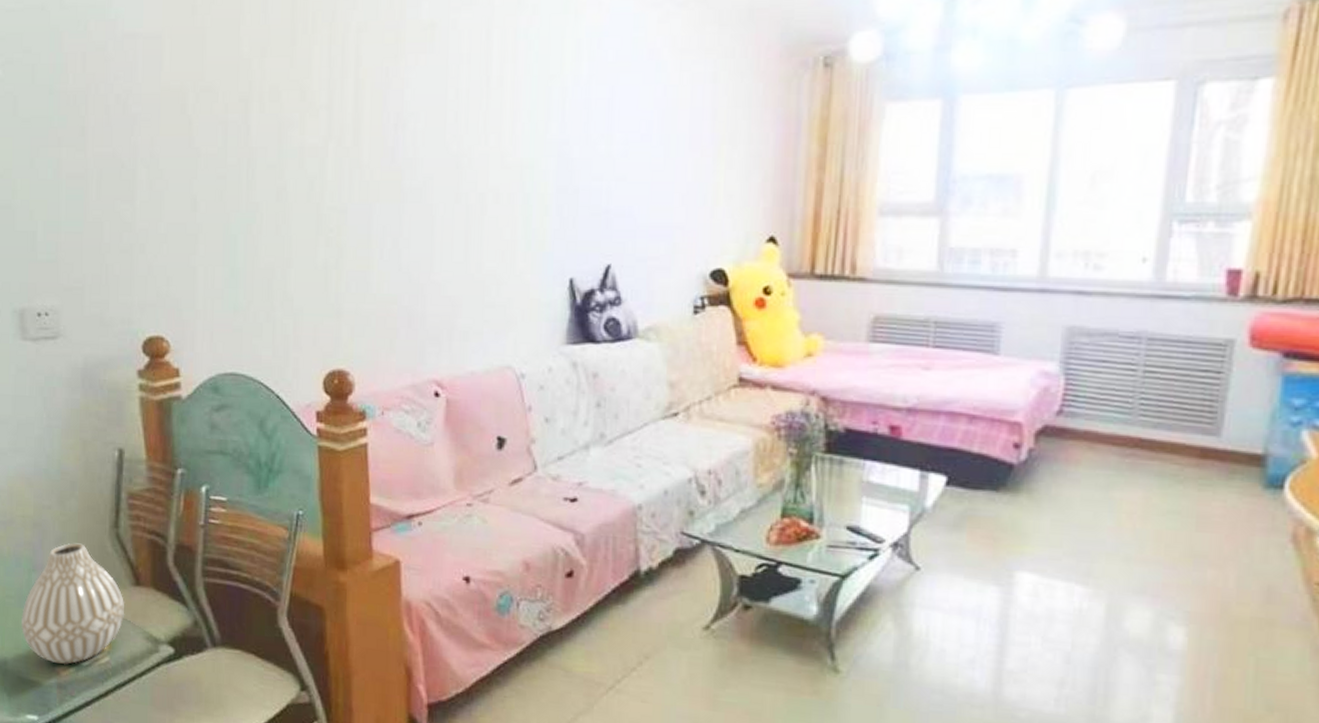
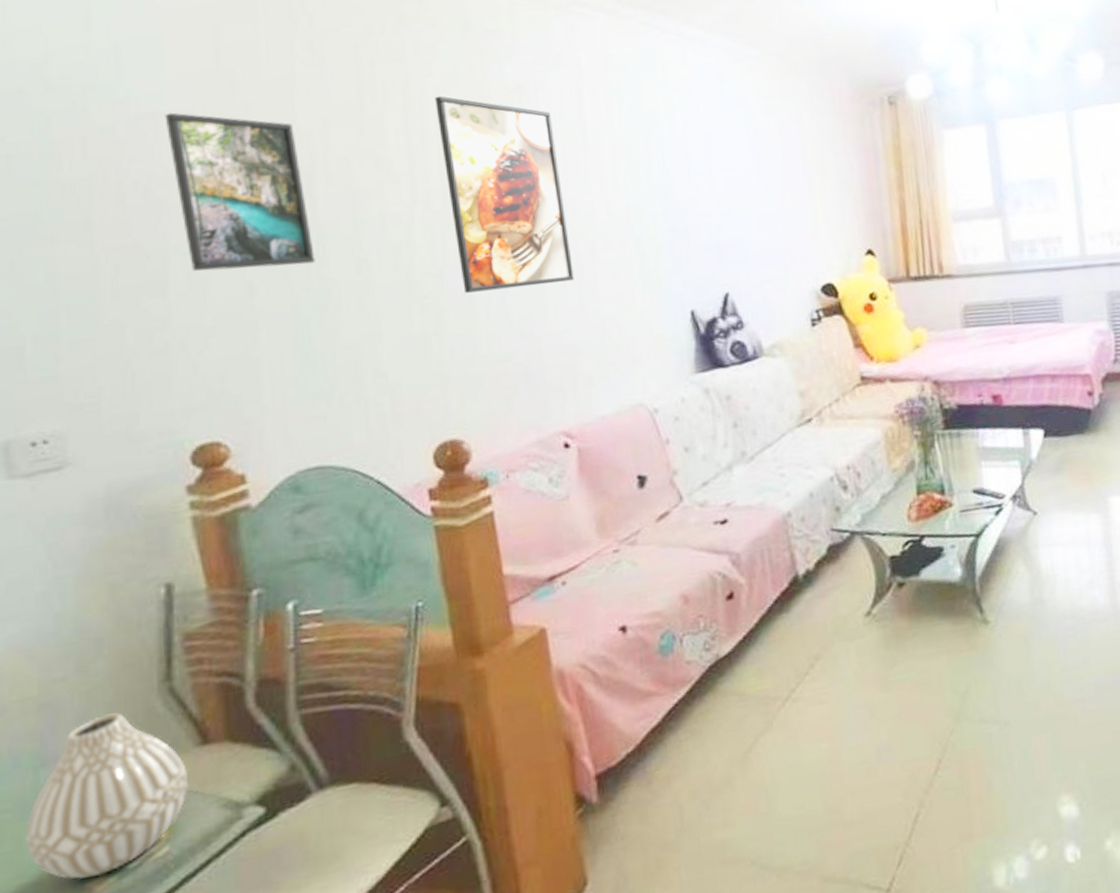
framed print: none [141,34,245,187] -> present [164,112,315,271]
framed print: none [356,30,463,232] -> present [435,96,574,293]

